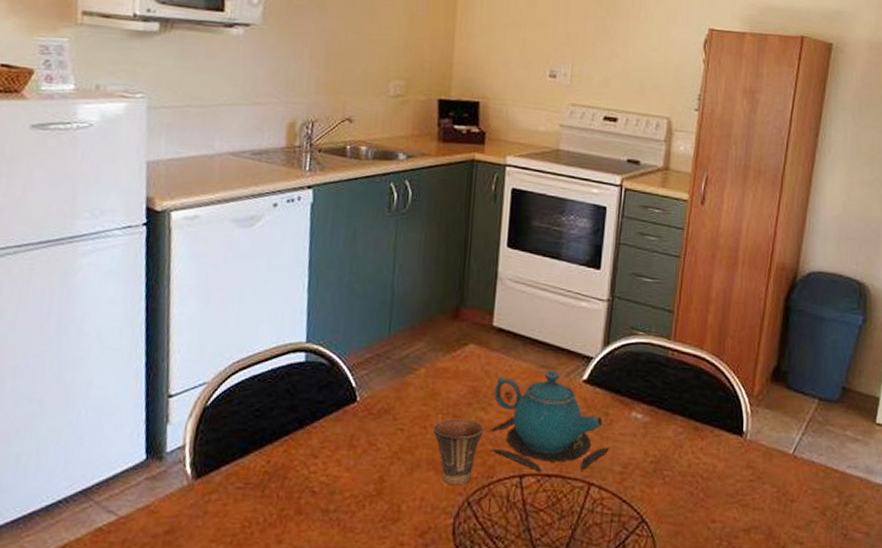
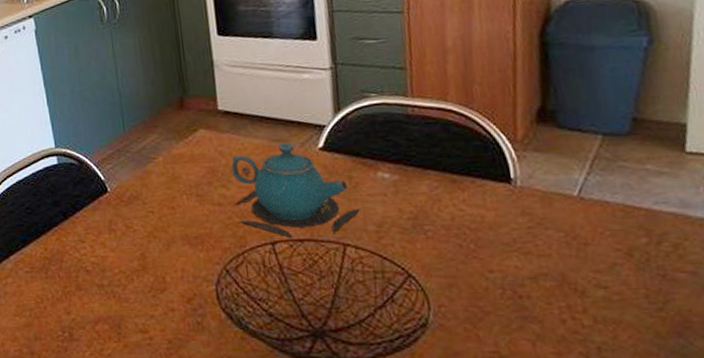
cup: present [433,418,485,486] -> none [181,196,229,257]

